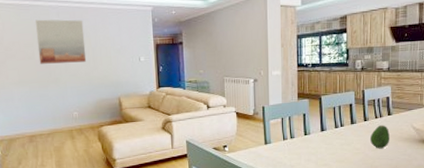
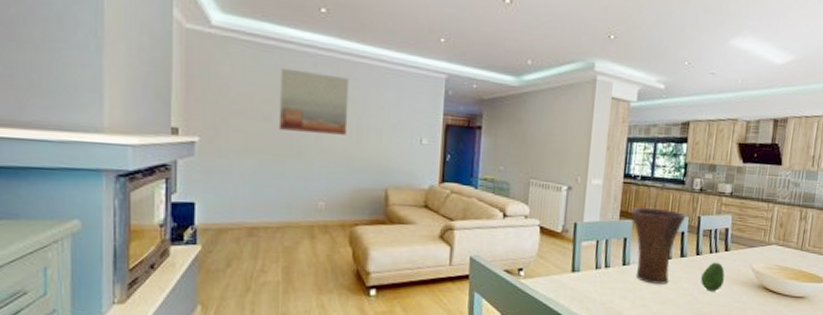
vase: none [307,87,352,147] -> present [631,207,686,284]

